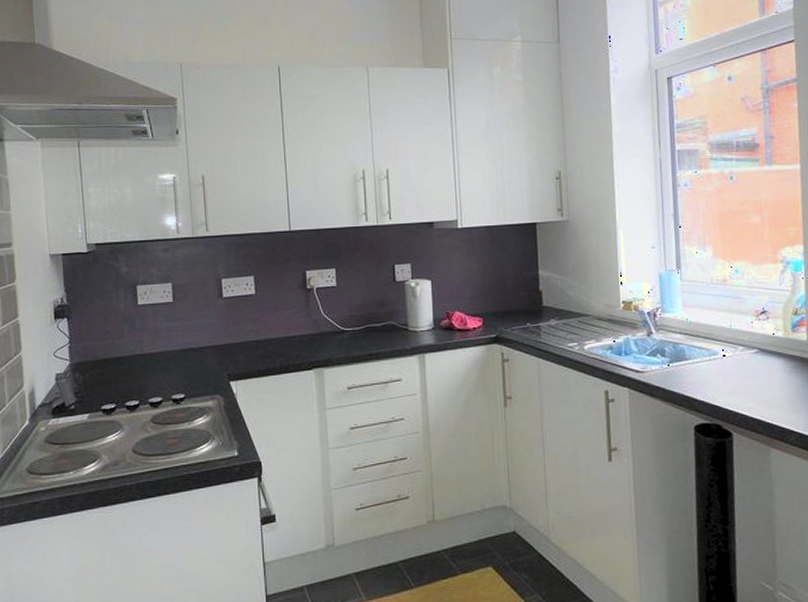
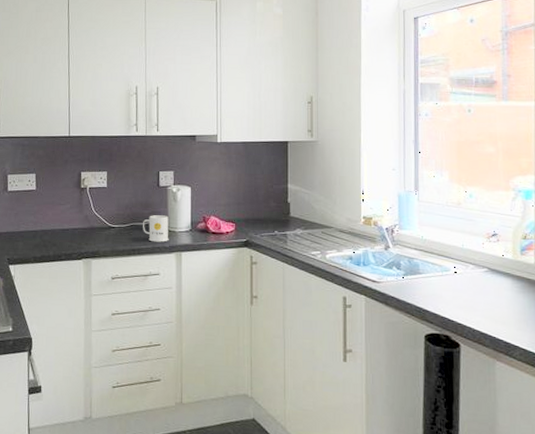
mug: none [379,314,410,345] -> present [143,215,169,242]

